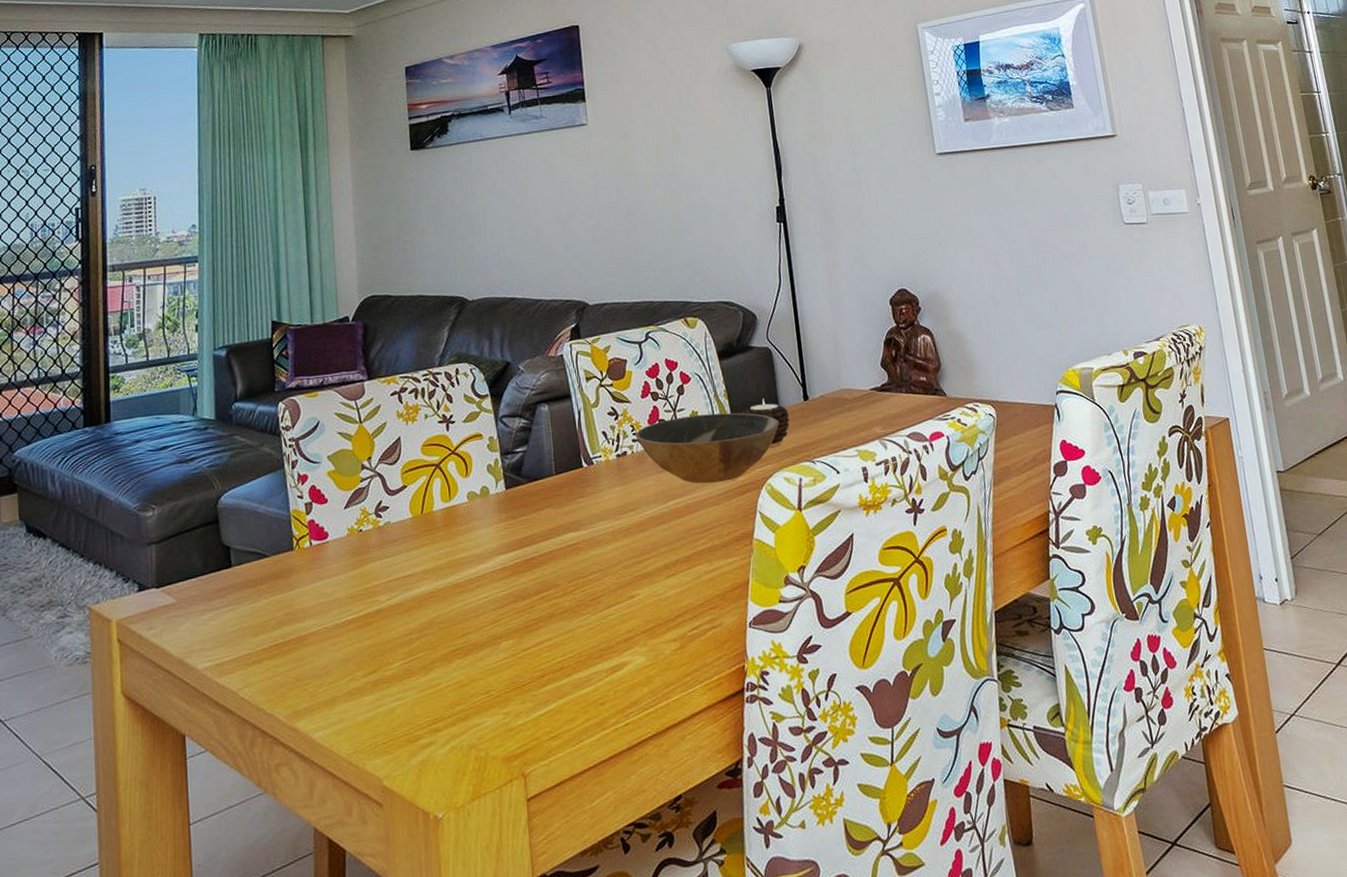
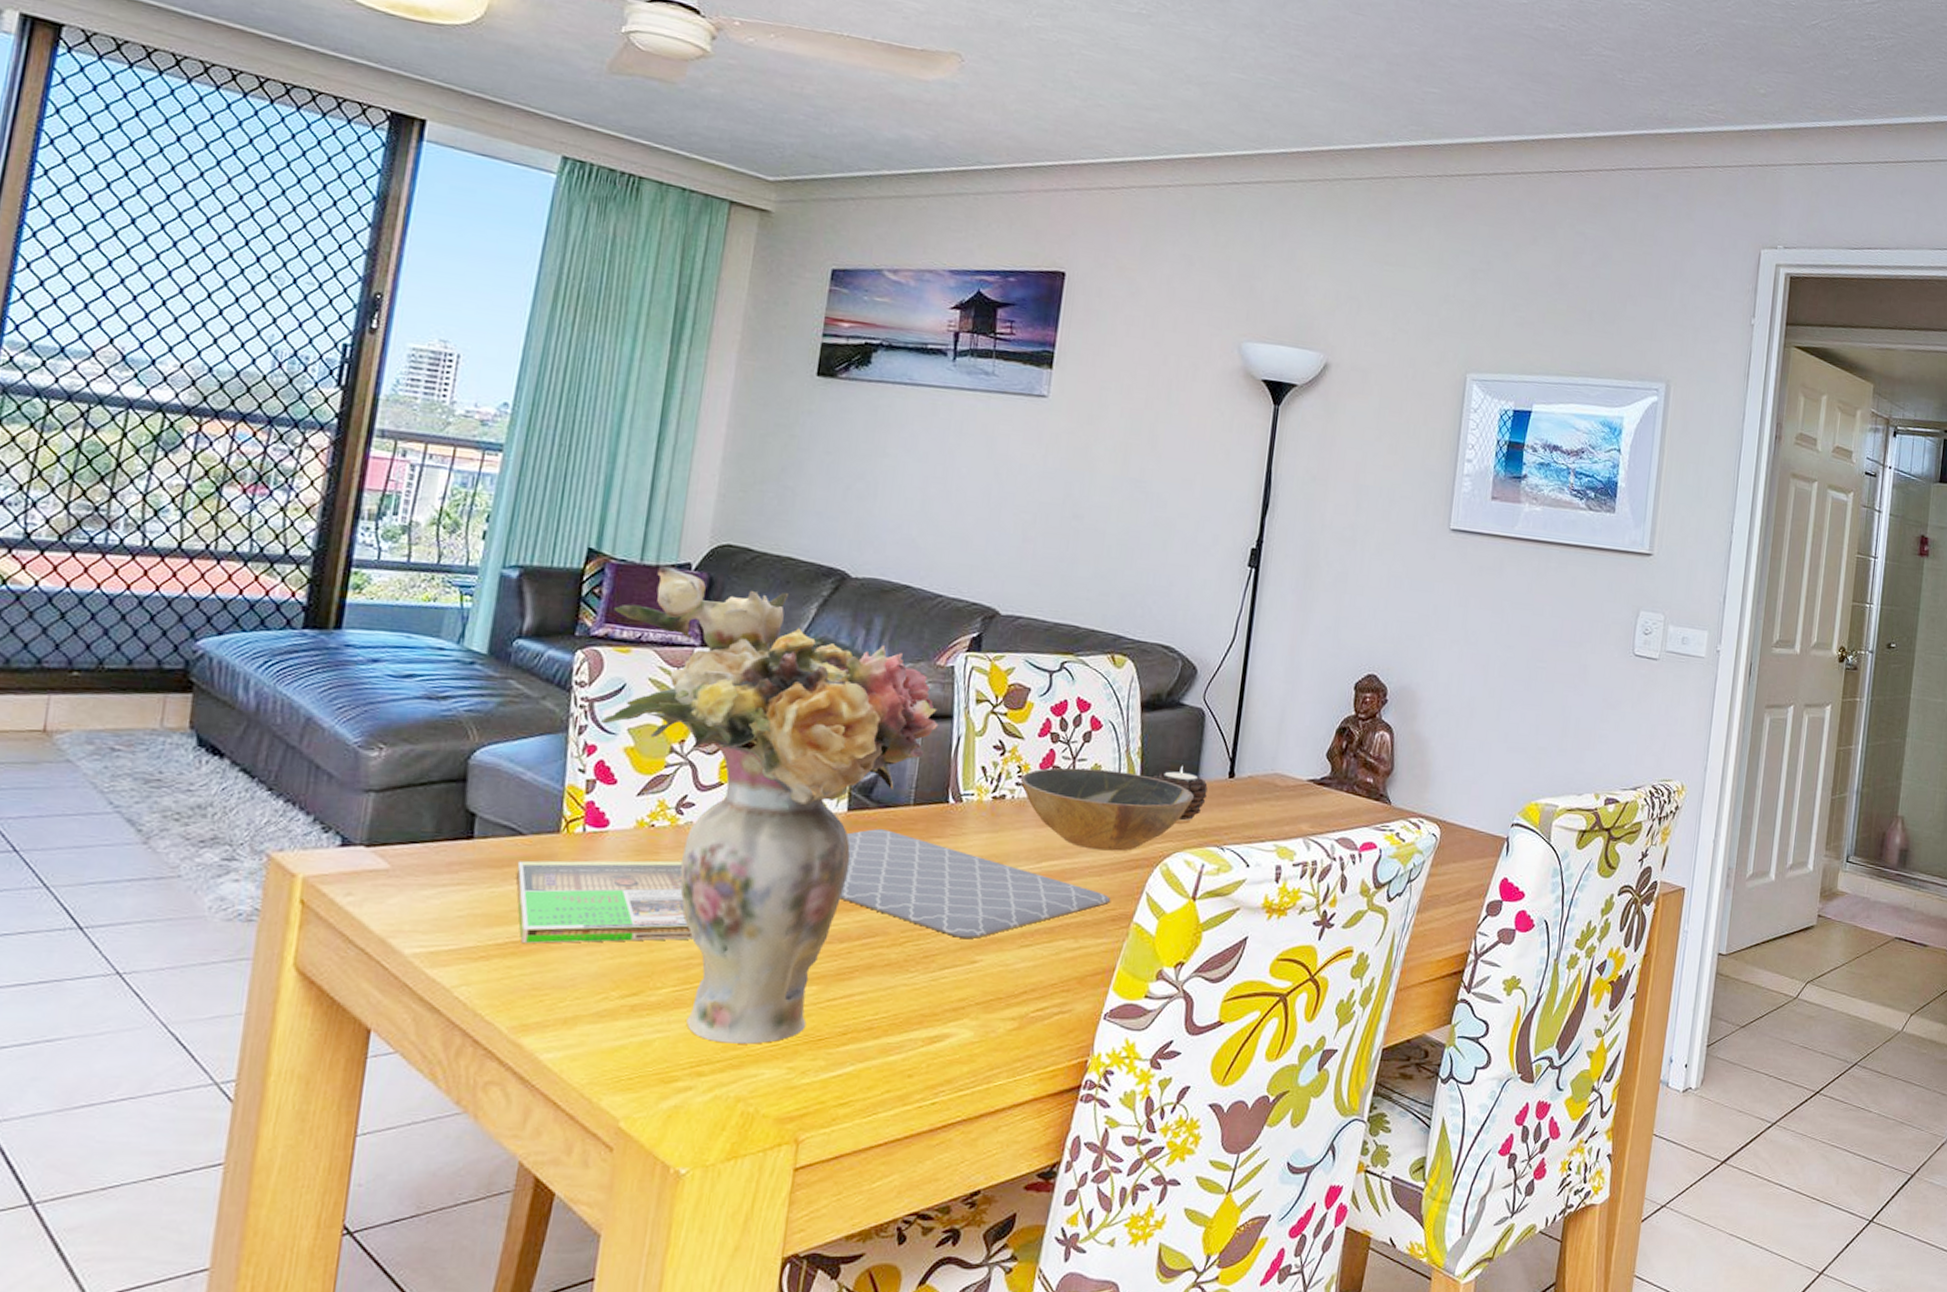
magazine: none [267,555,410,646] -> present [516,860,694,944]
flower arrangement: none [299,323,561,701] -> present [601,566,939,1044]
placemat: none [508,498,731,579] -> present [839,828,1110,939]

